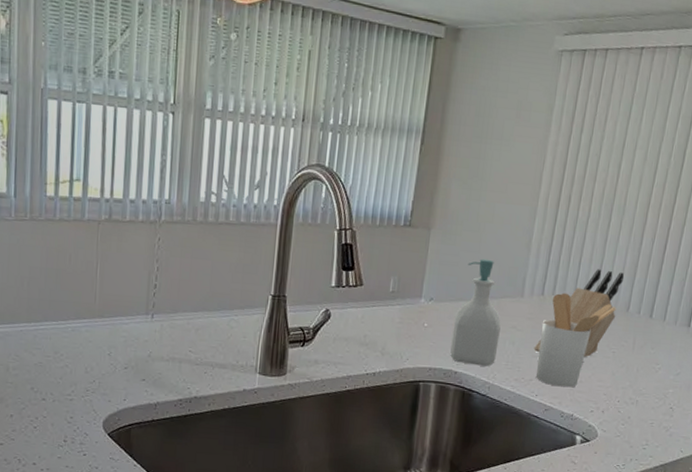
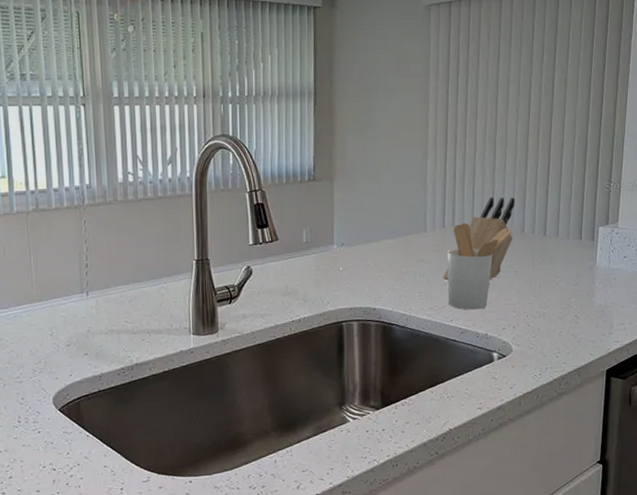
soap bottle: present [450,259,501,367] -> none [366,201,410,300]

